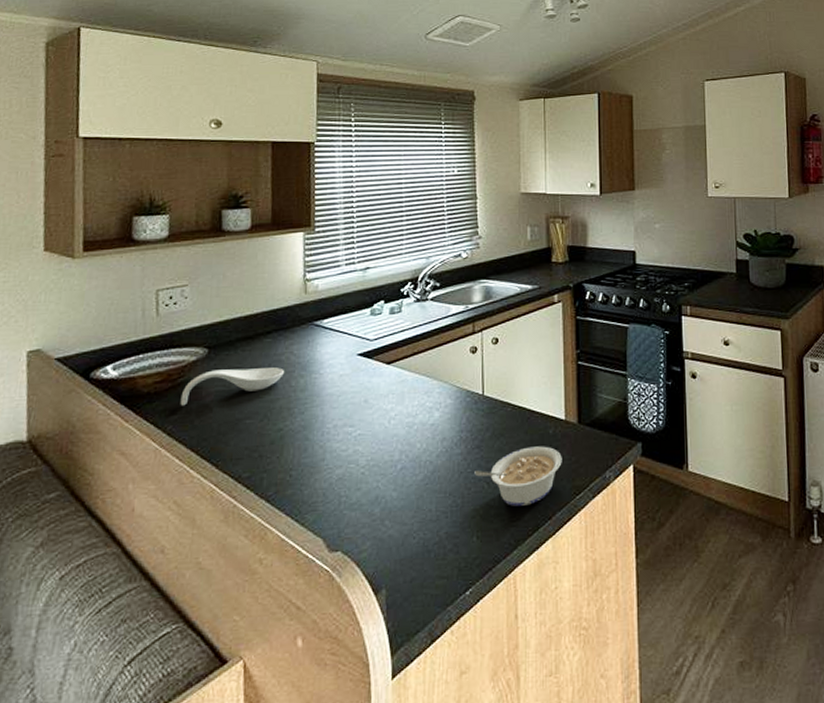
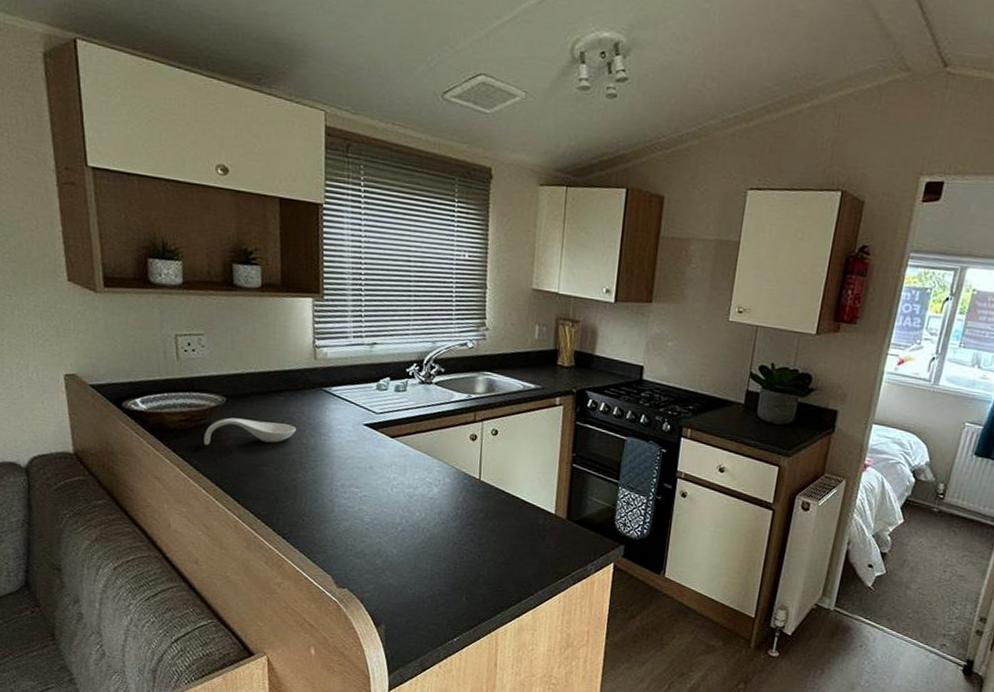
legume: present [474,446,562,506] -> none [467,531,549,581]

